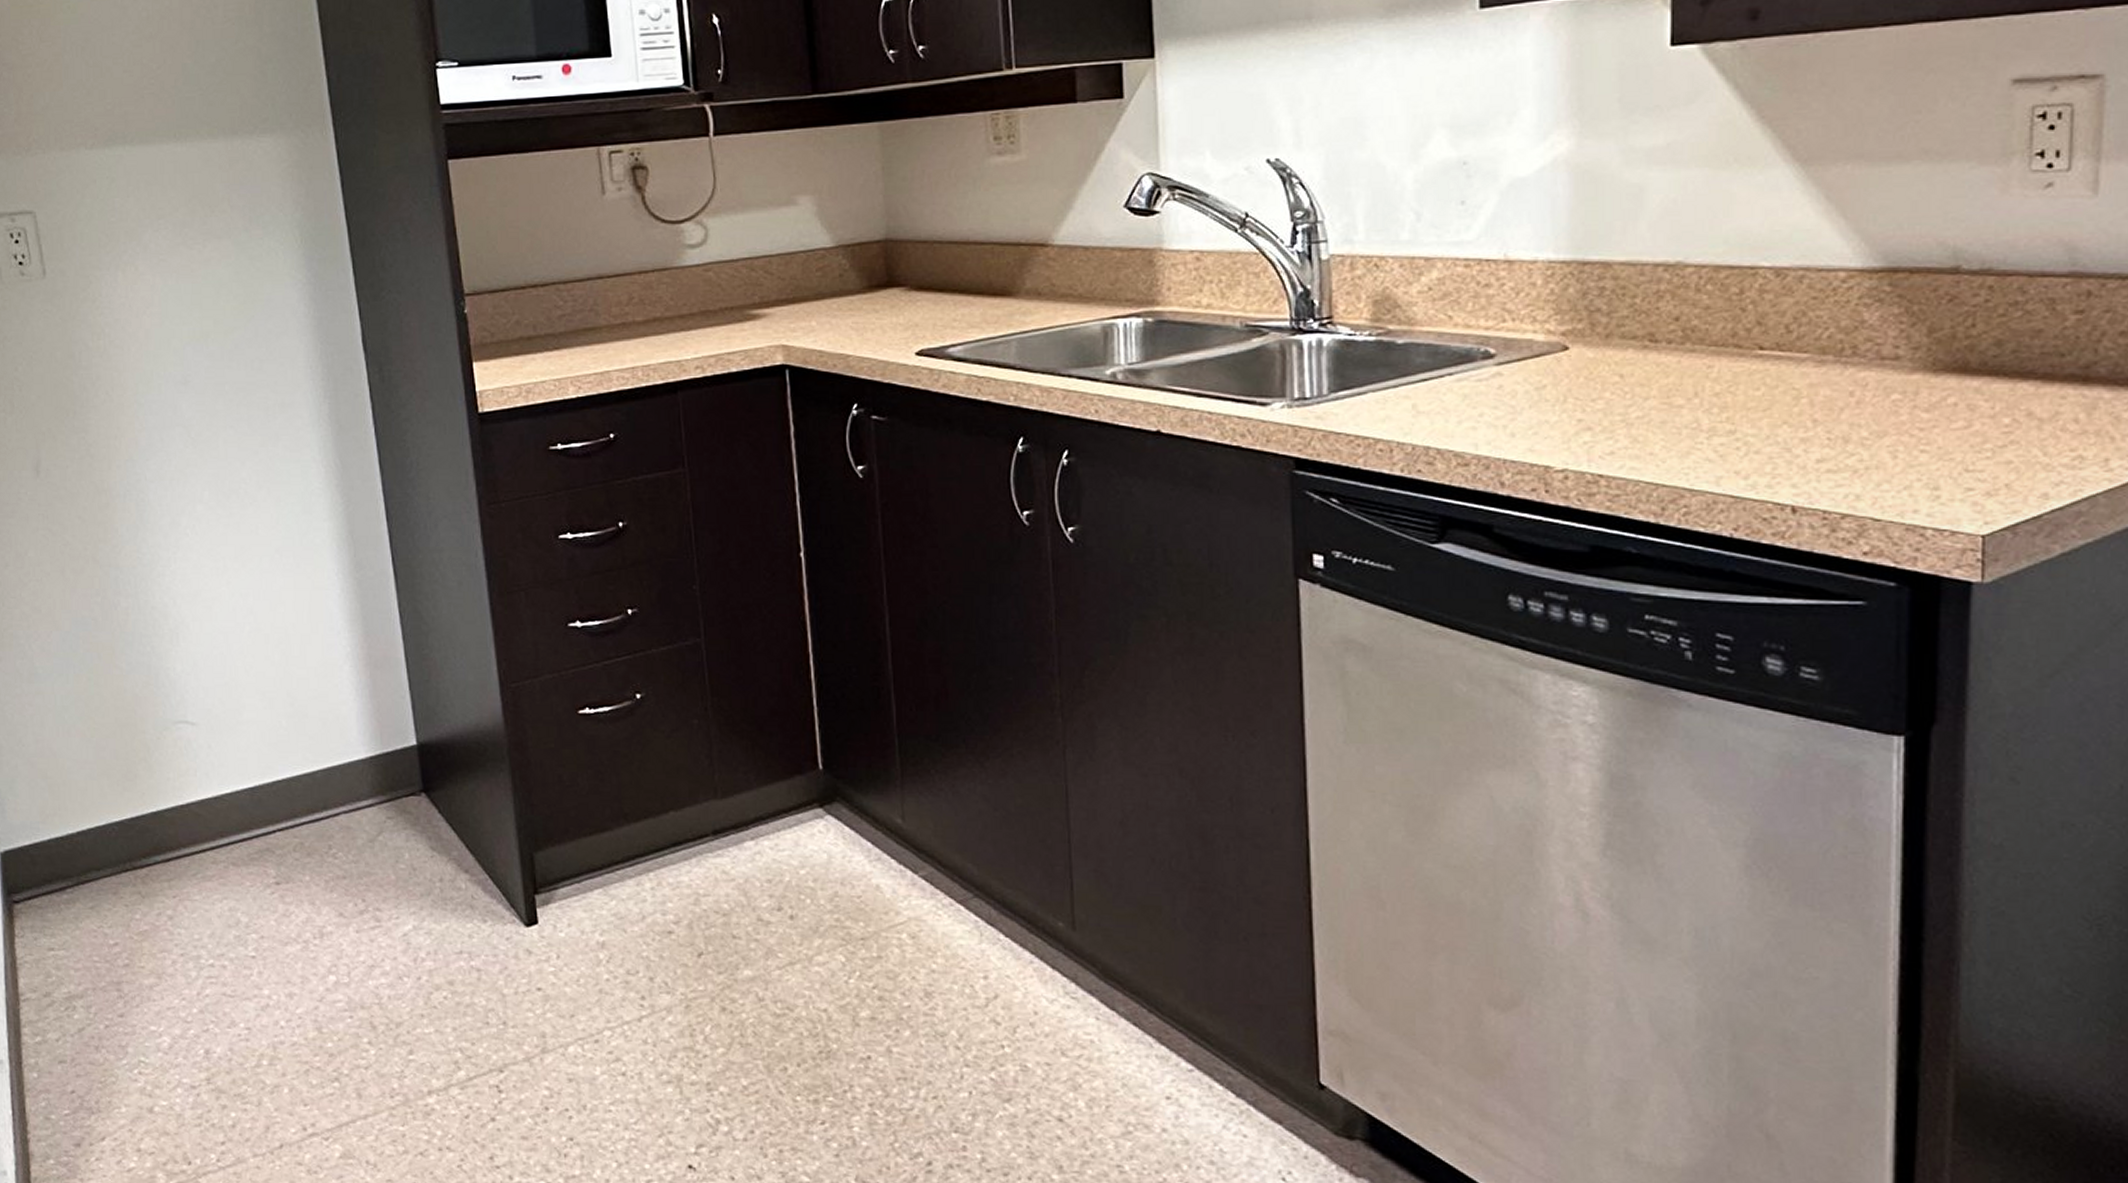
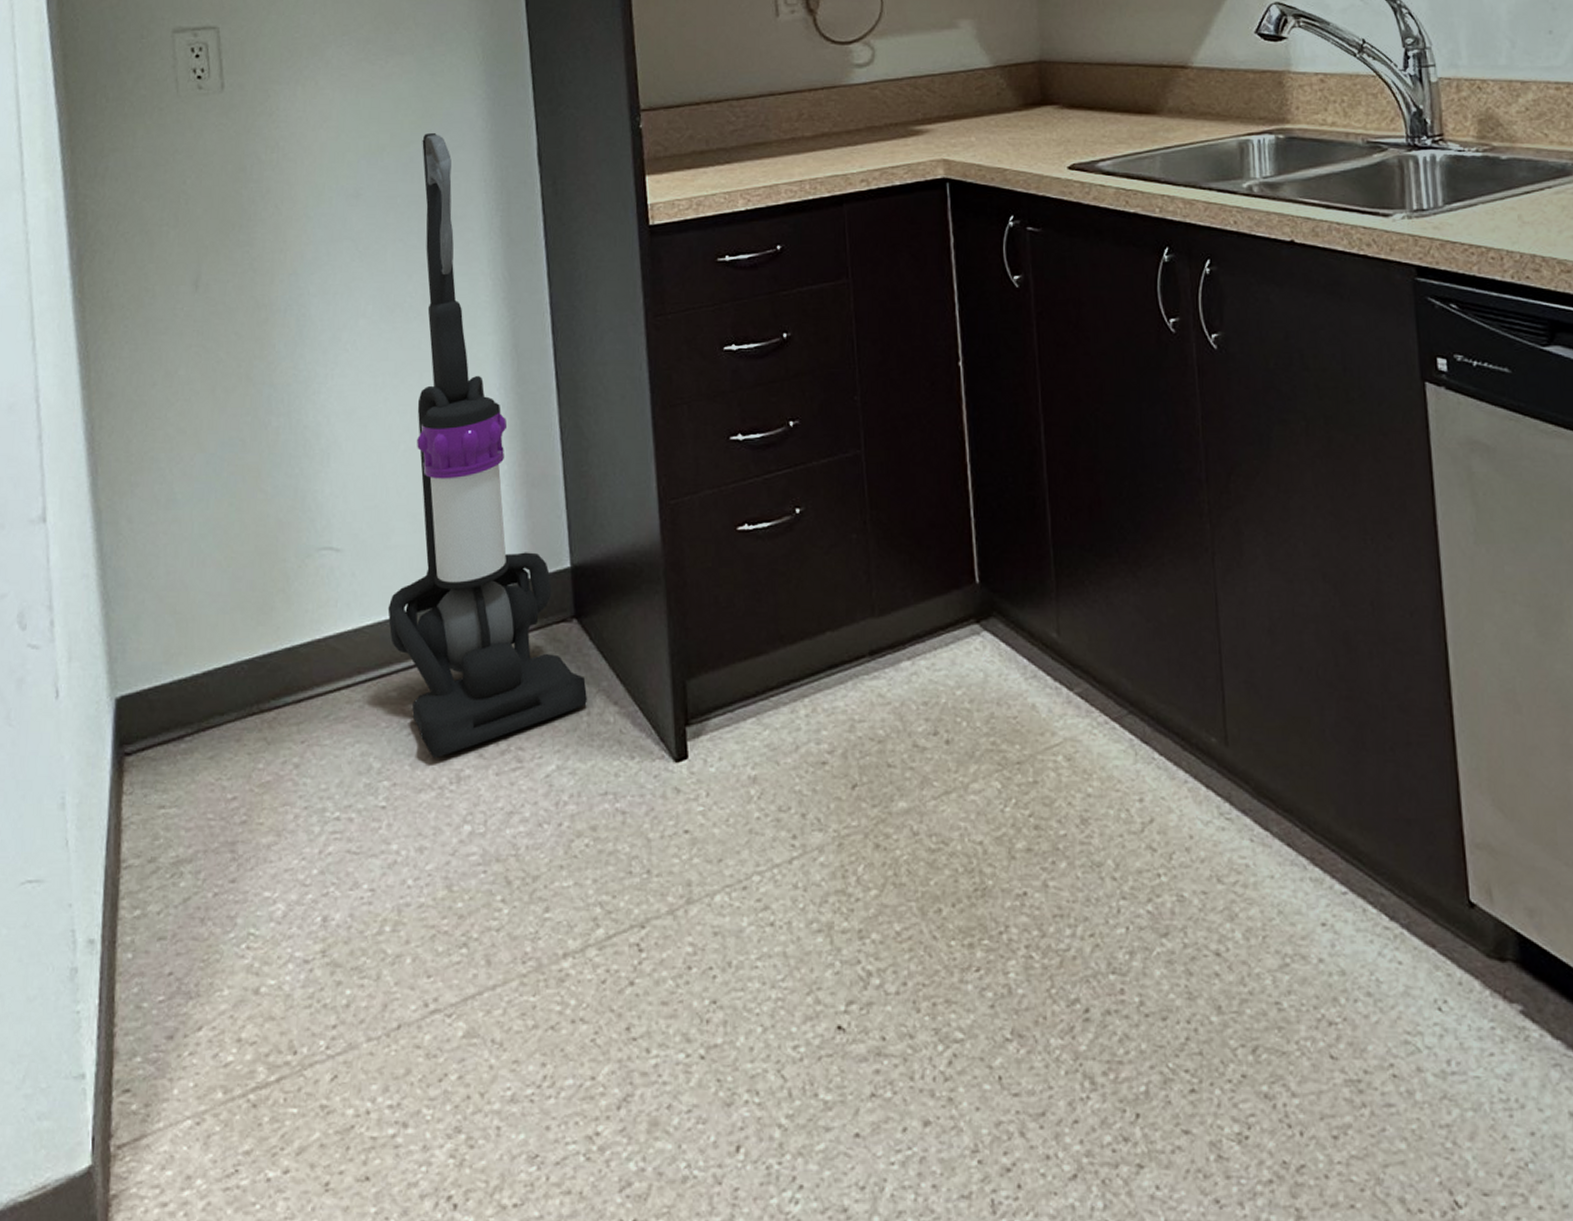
vacuum cleaner: none [244,319,439,916] -> present [388,133,587,759]

